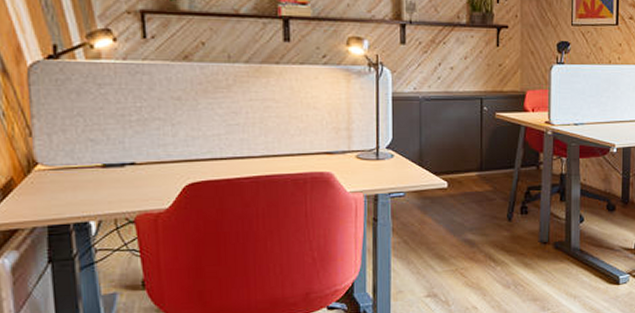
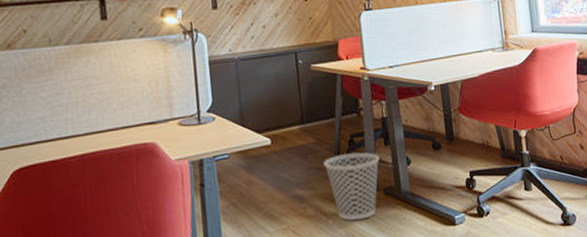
wastebasket: none [498,205,553,270] -> present [323,152,380,221]

